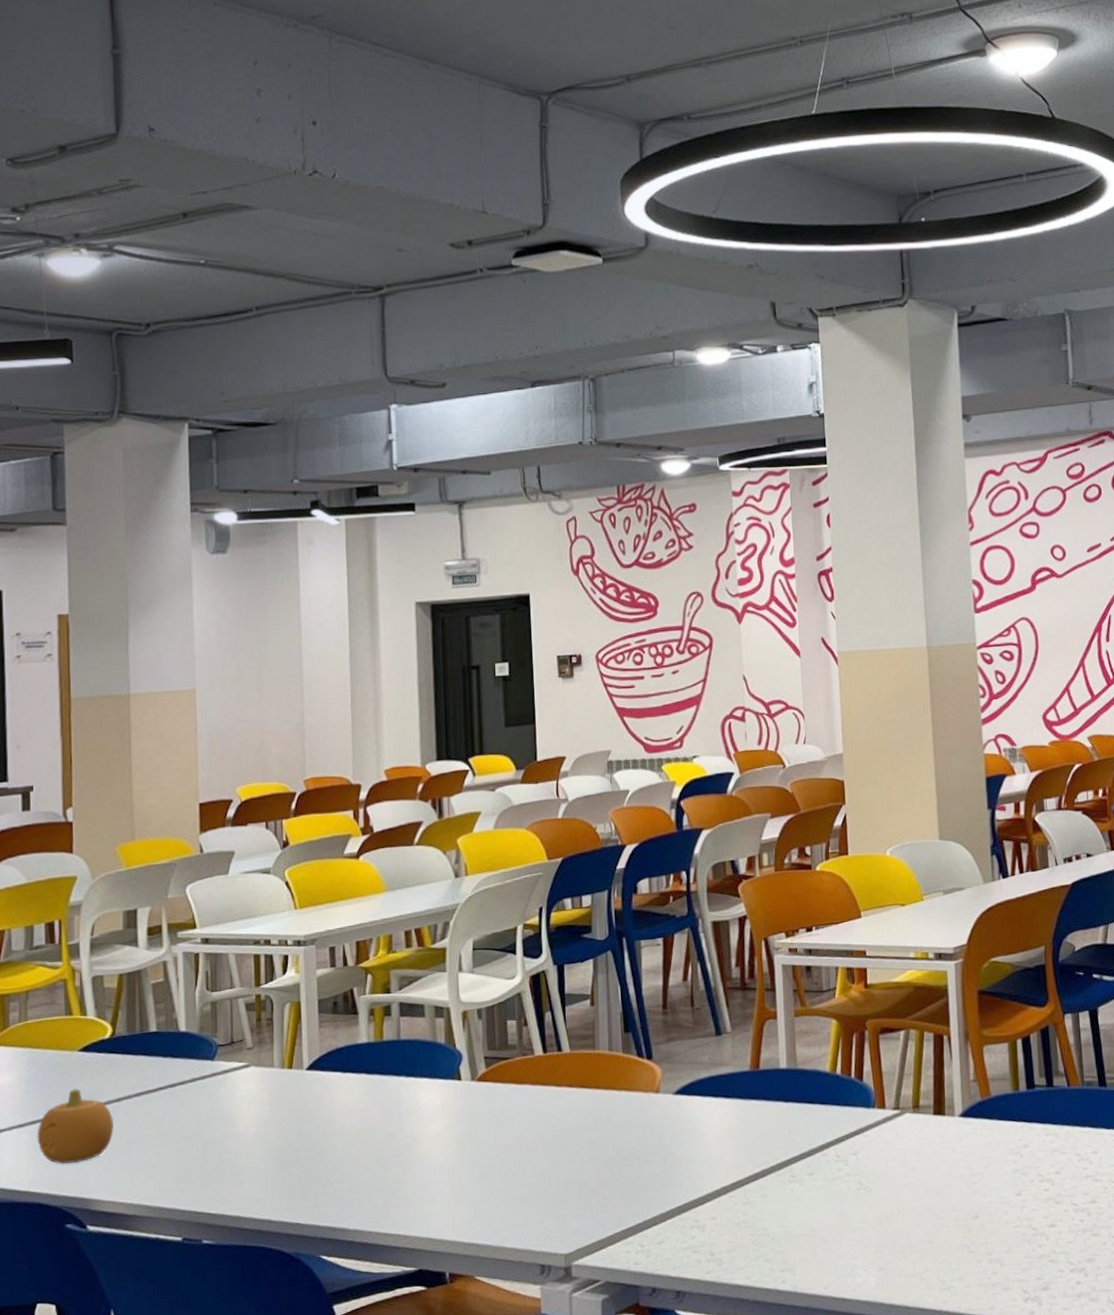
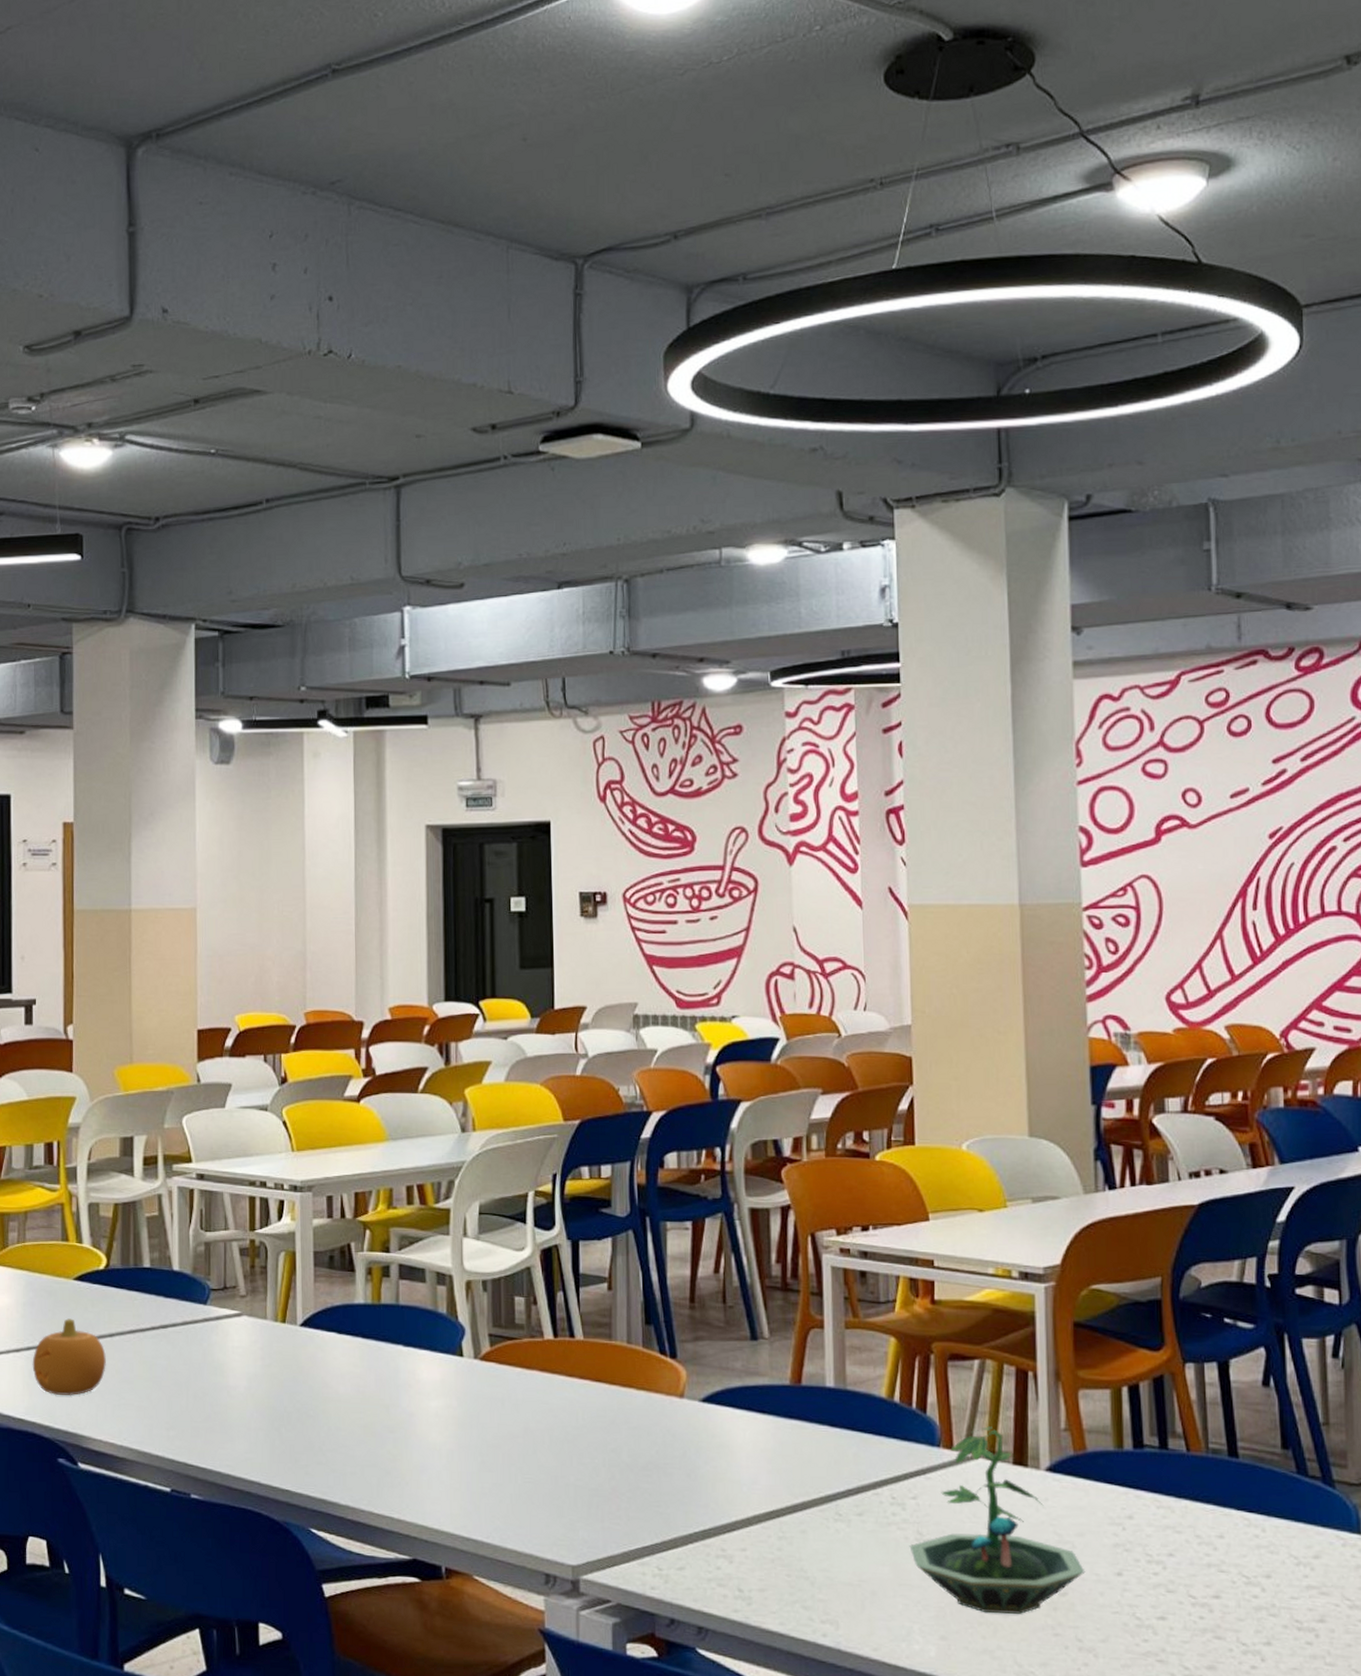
terrarium: none [852,1085,992,1243] -> present [909,1426,1086,1614]

